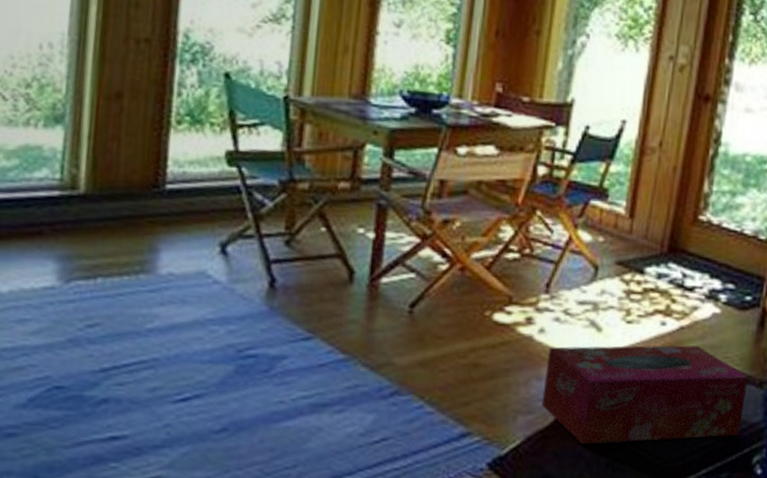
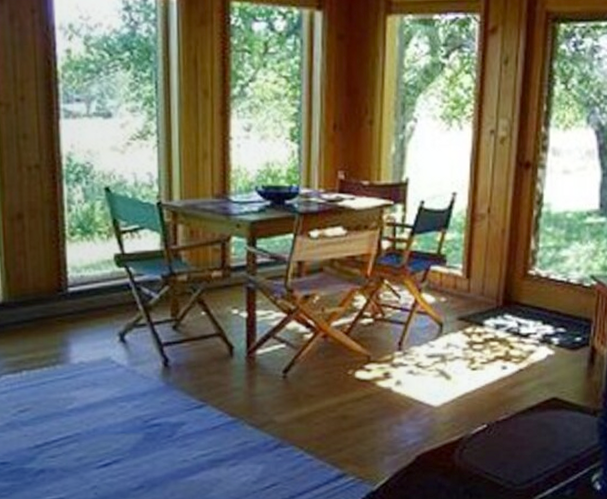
tissue box: present [542,345,749,445] -> none [404,384,584,477]

